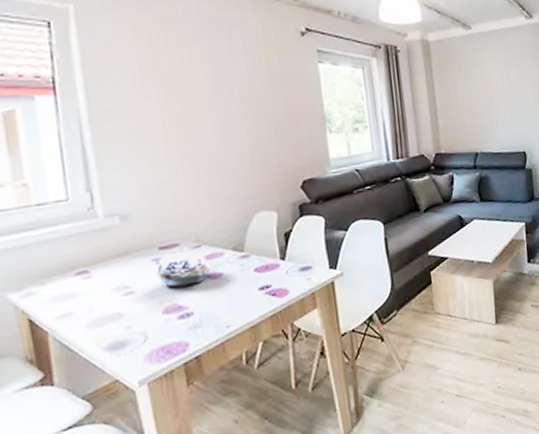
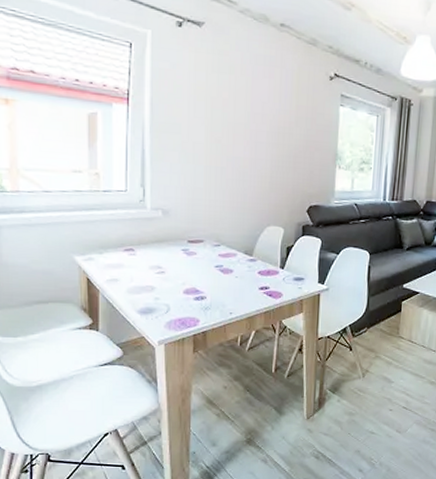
decorative bowl: present [156,251,209,288] -> none [184,248,224,275]

